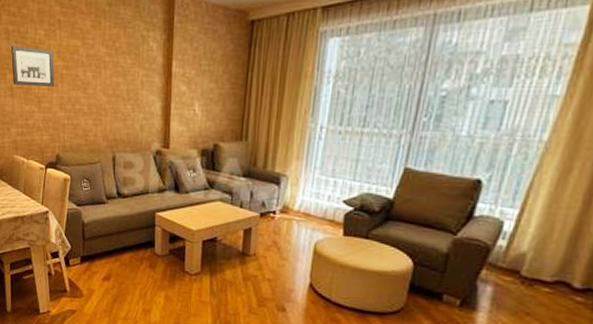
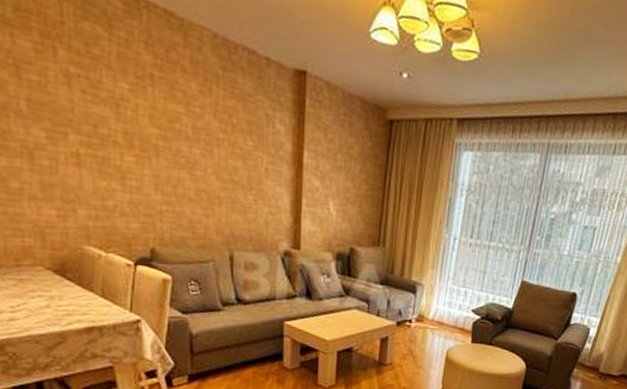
wall art: present [10,46,55,88] -> none [74,96,146,162]

